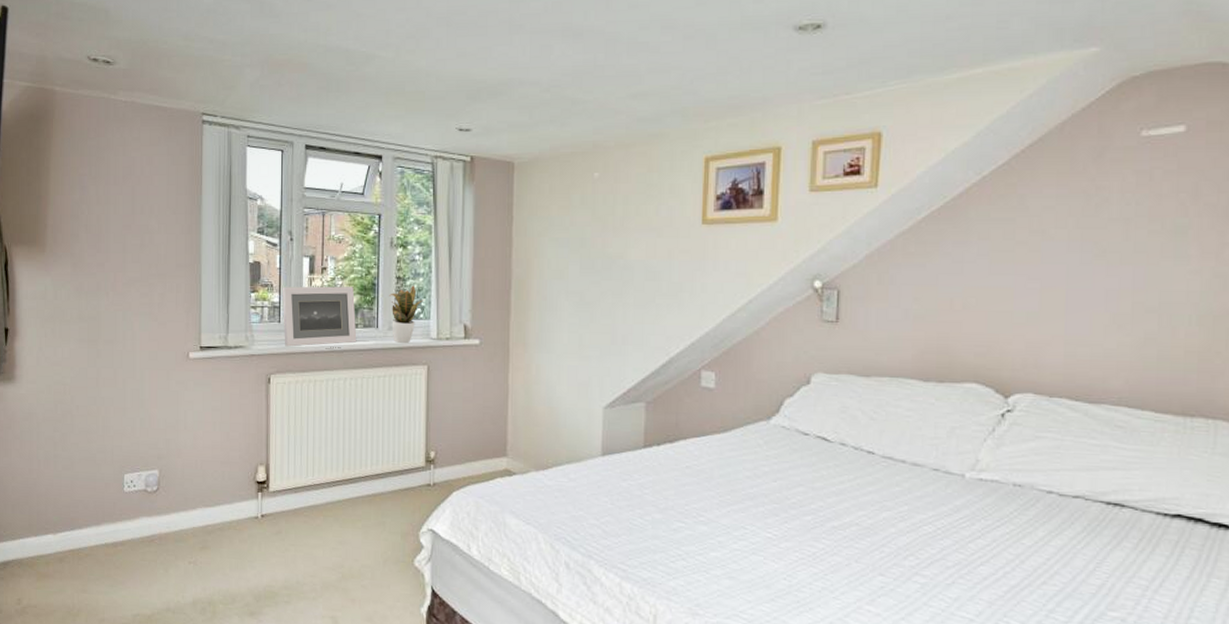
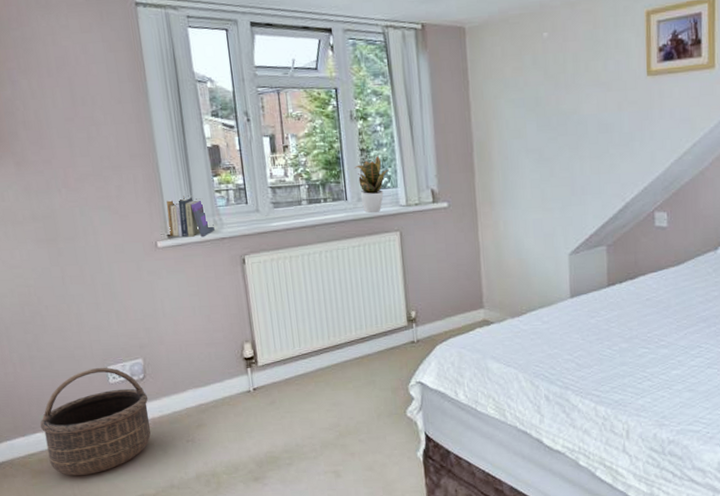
basket: none [52,474,158,585] -> present [40,367,151,476]
books: none [201,309,245,352] -> present [166,195,215,238]
picture frame: present [282,286,357,347] -> none [245,162,328,227]

